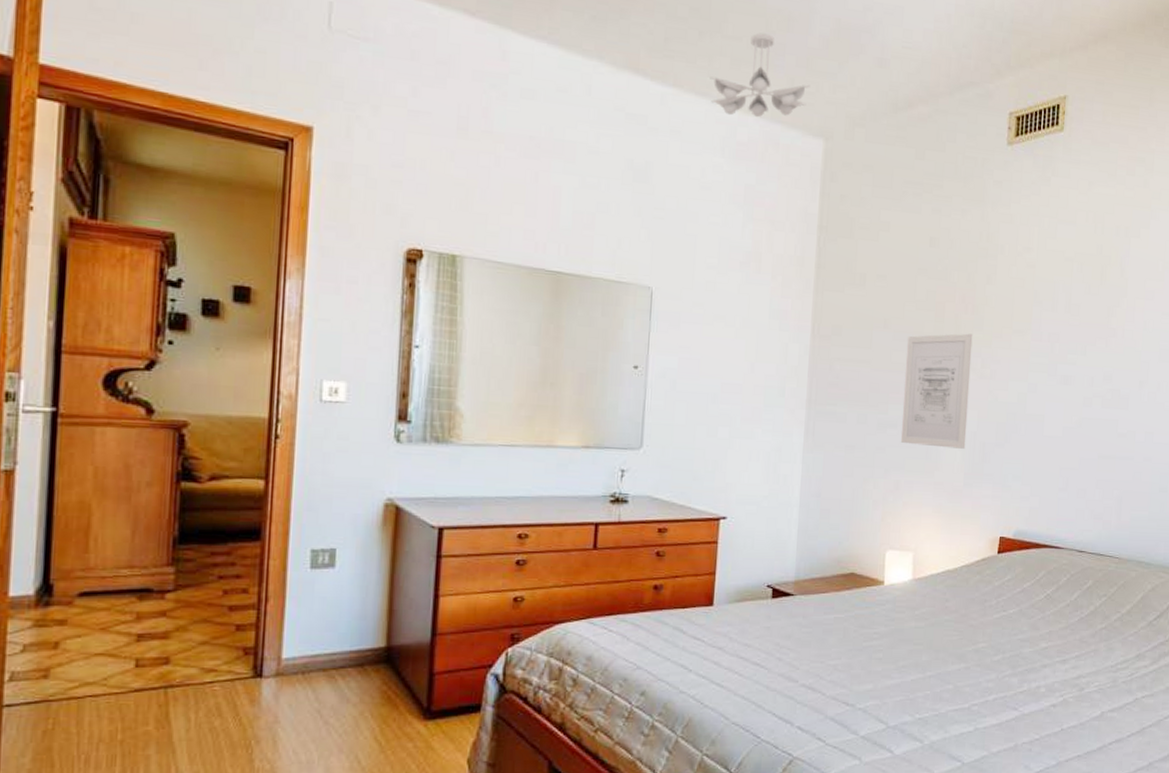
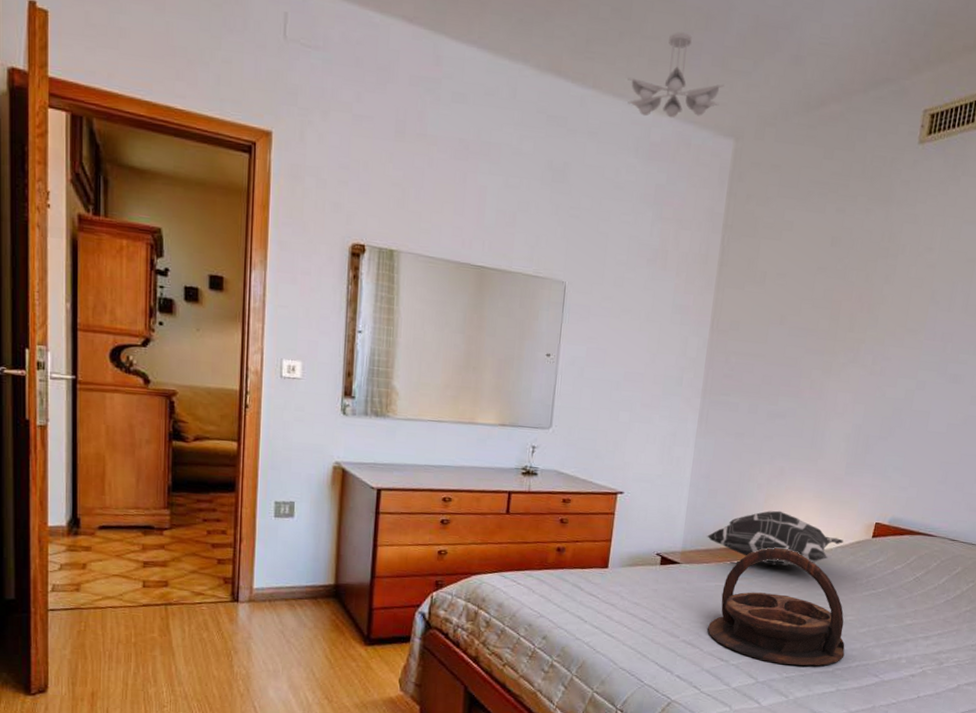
decorative pillow: none [822,529,968,591] -> present [707,510,843,566]
serving tray: none [829,570,980,703] -> present [707,547,845,666]
wall art: present [900,333,973,449] -> none [787,331,867,440]

